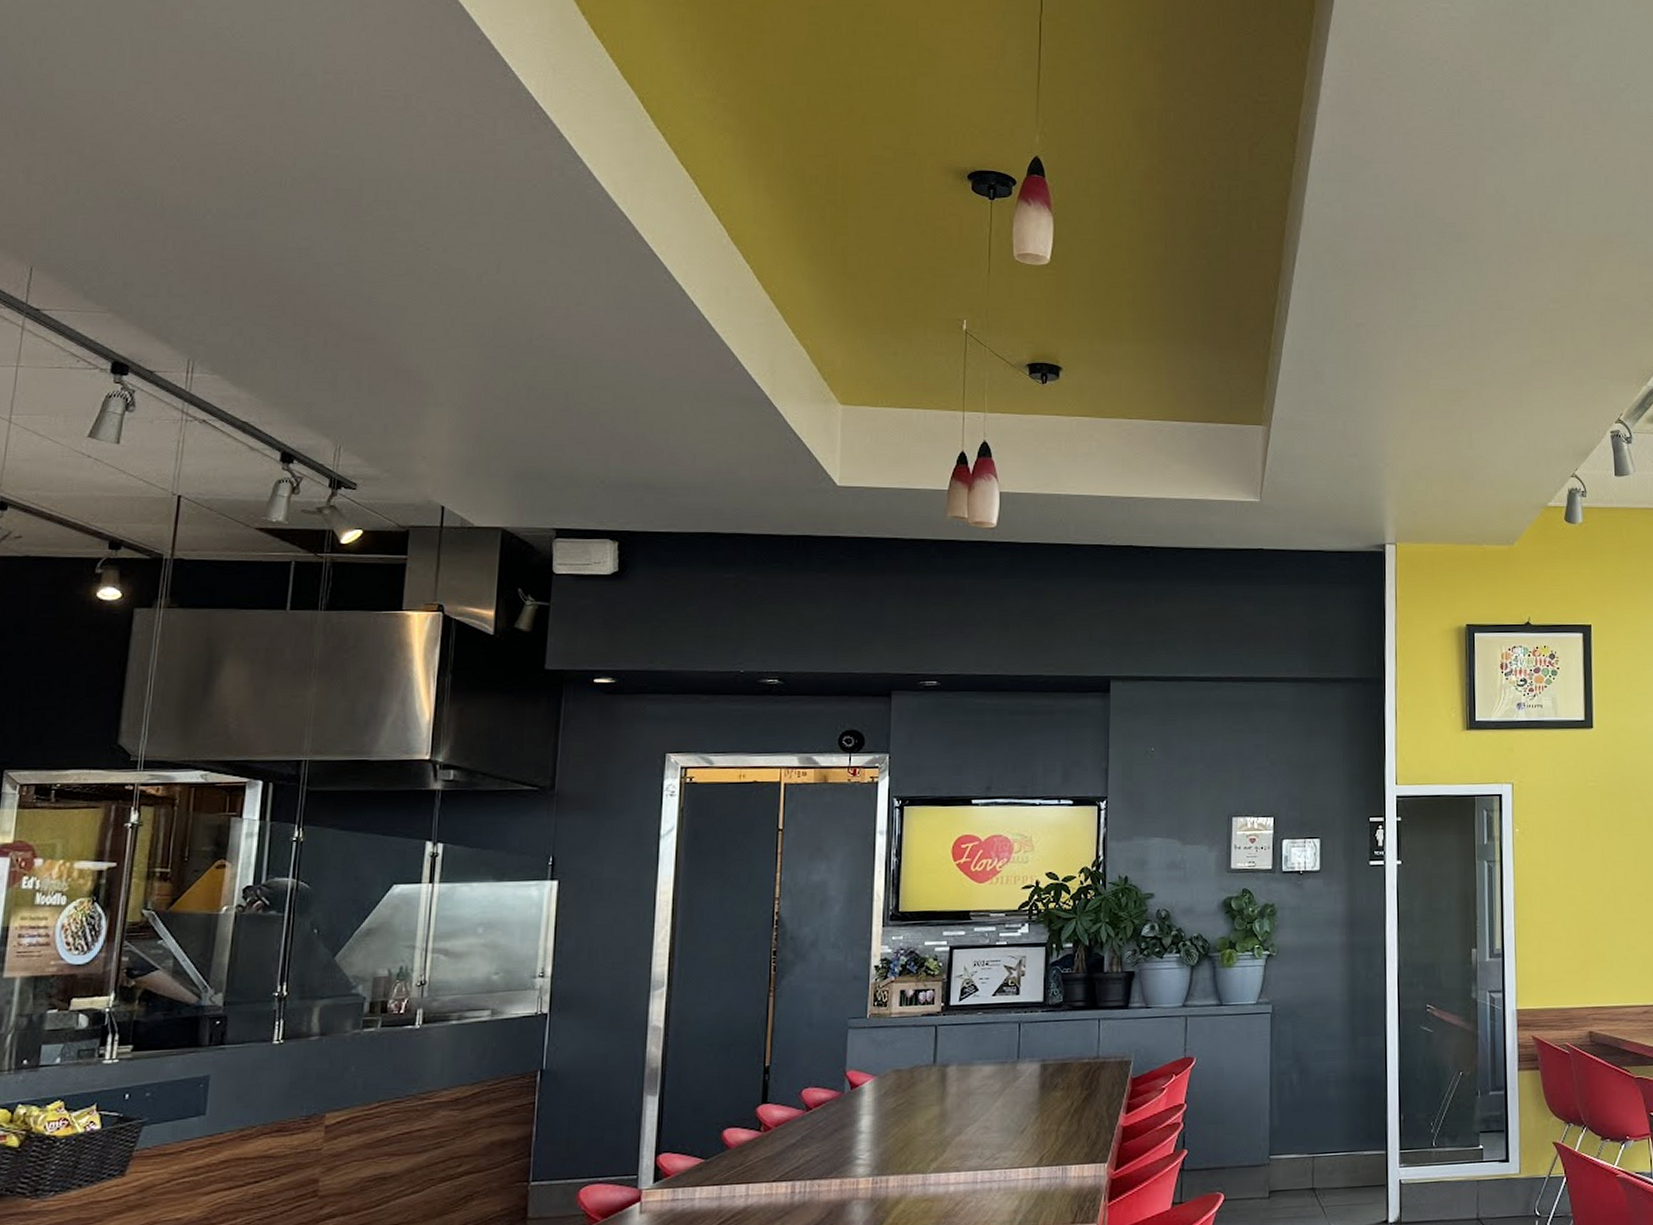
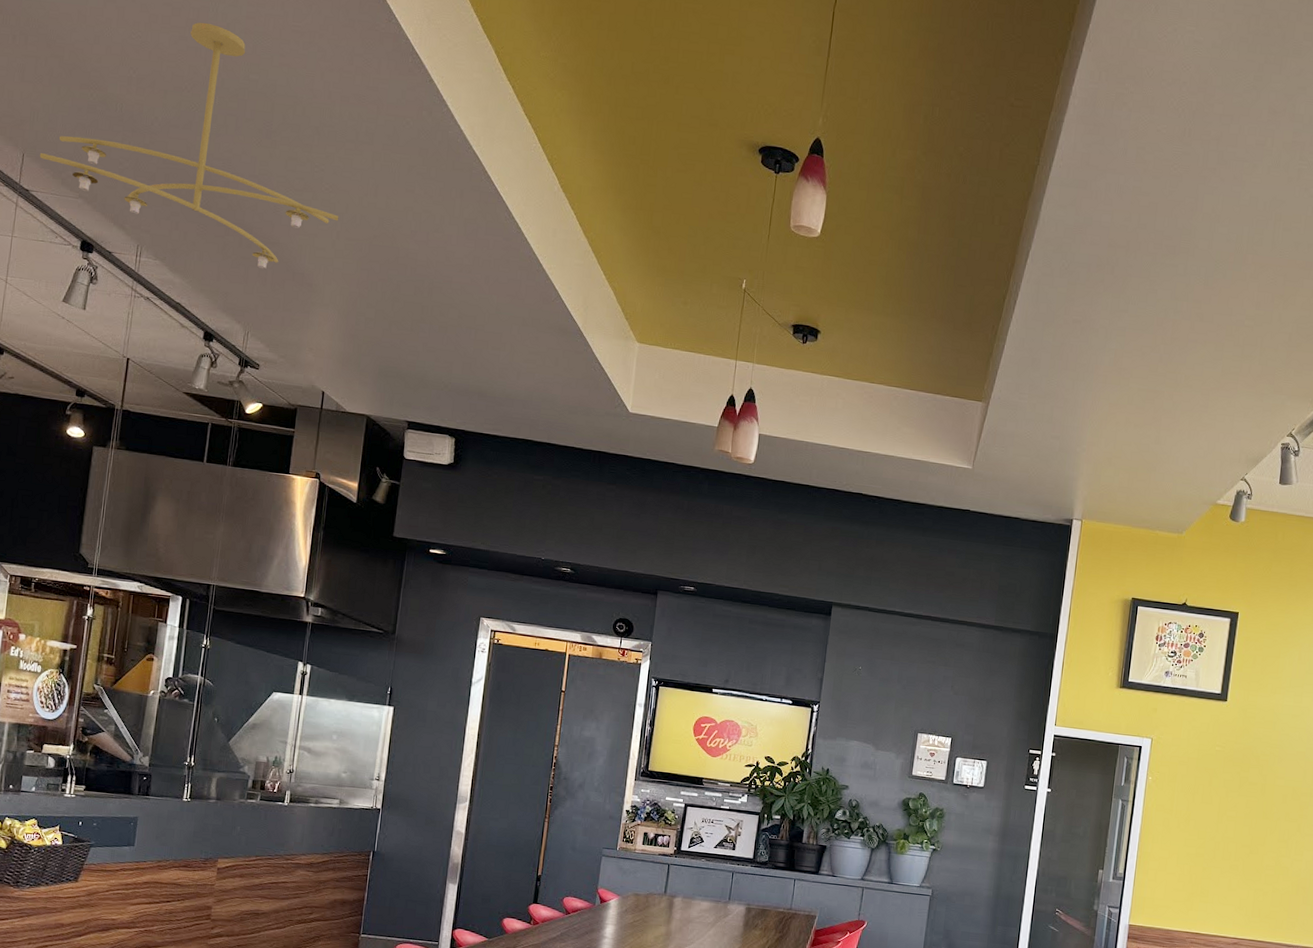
ceiling light fixture: none [53,96,453,371] -> present [39,22,339,270]

